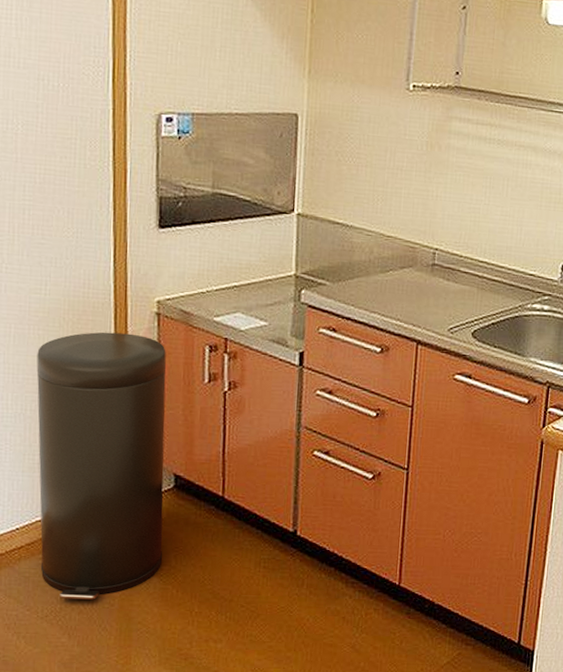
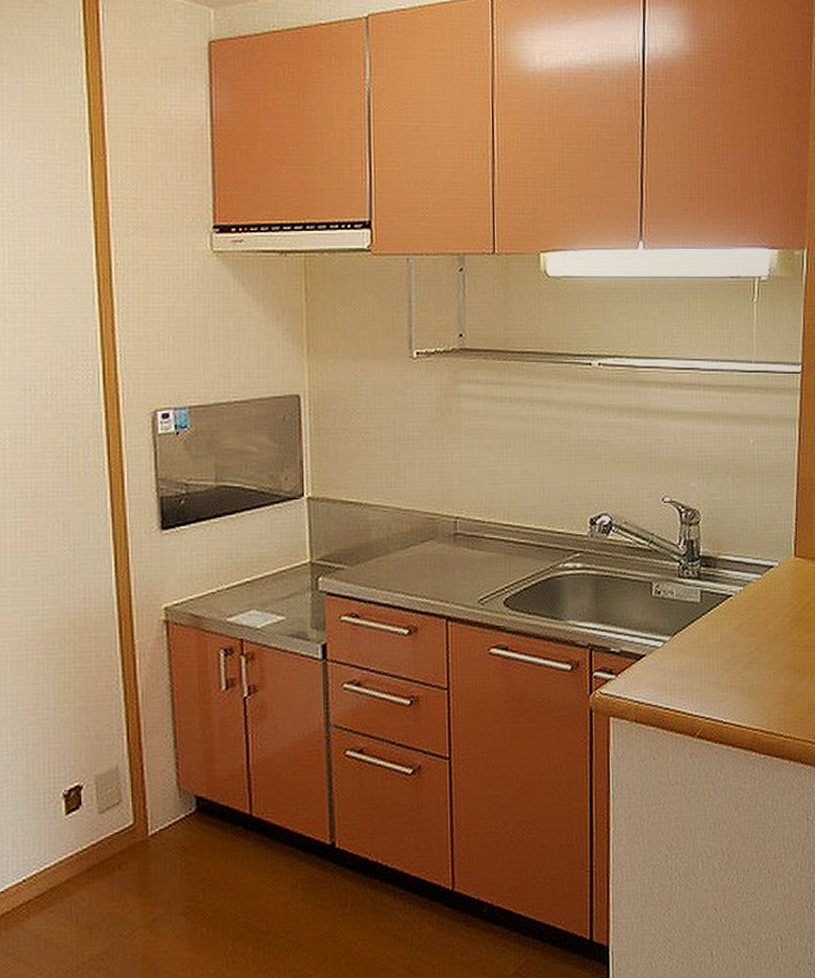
pedal bin: present [36,332,166,600] -> none [37,646,189,955]

